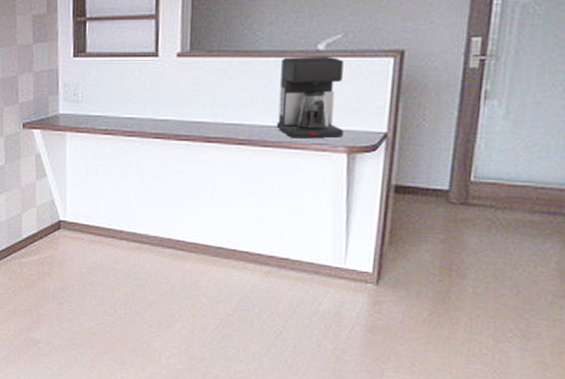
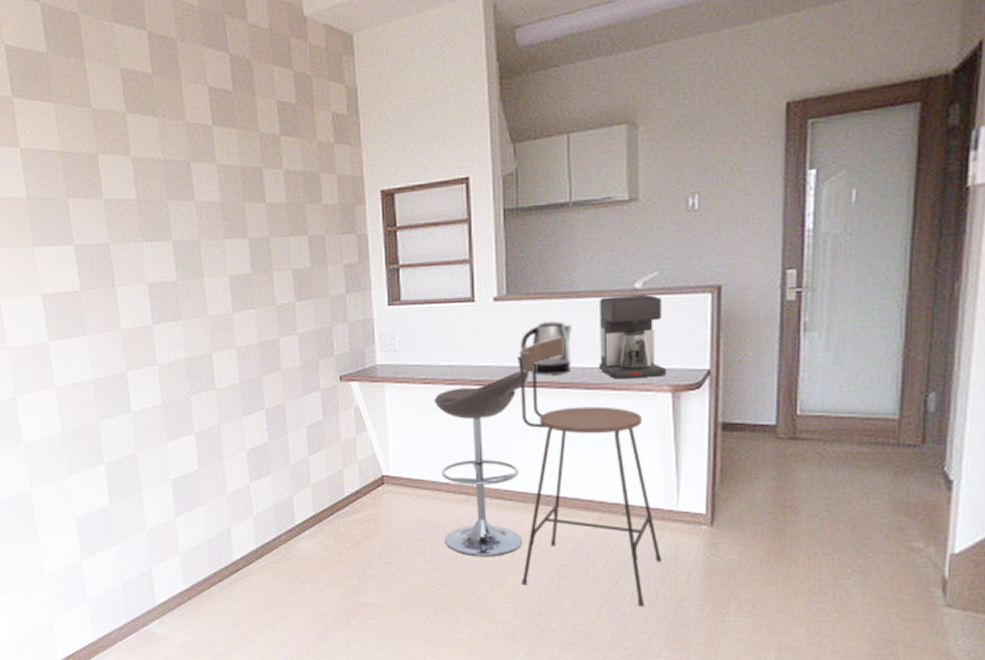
bar stool: none [113,125,207,303] -> present [434,370,529,557]
bar stool: none [188,94,326,358] -> present [518,336,662,607]
kettle: none [200,78,252,132] -> present [520,320,572,375]

